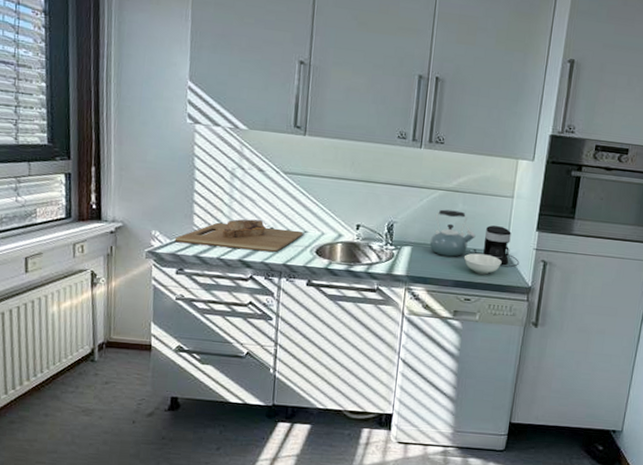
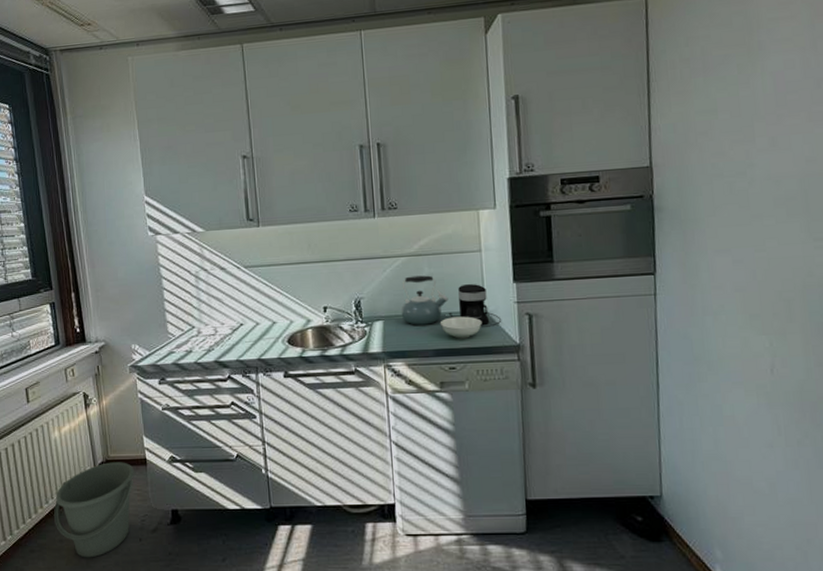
bucket: none [41,343,137,435] -> present [54,462,134,558]
cutting board: present [174,219,303,252] -> none [153,318,273,352]

